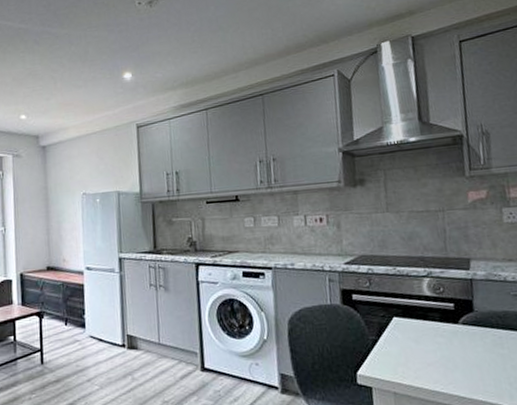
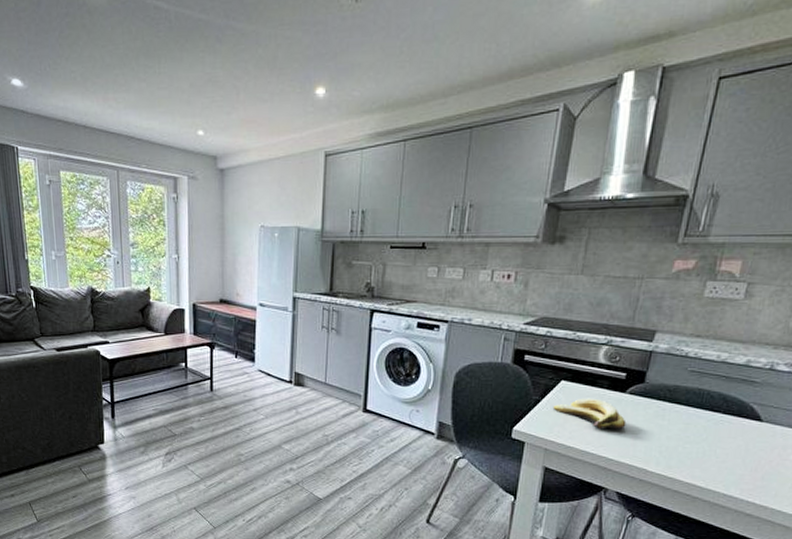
banana: none [391,332,469,366] -> present [552,398,627,430]

